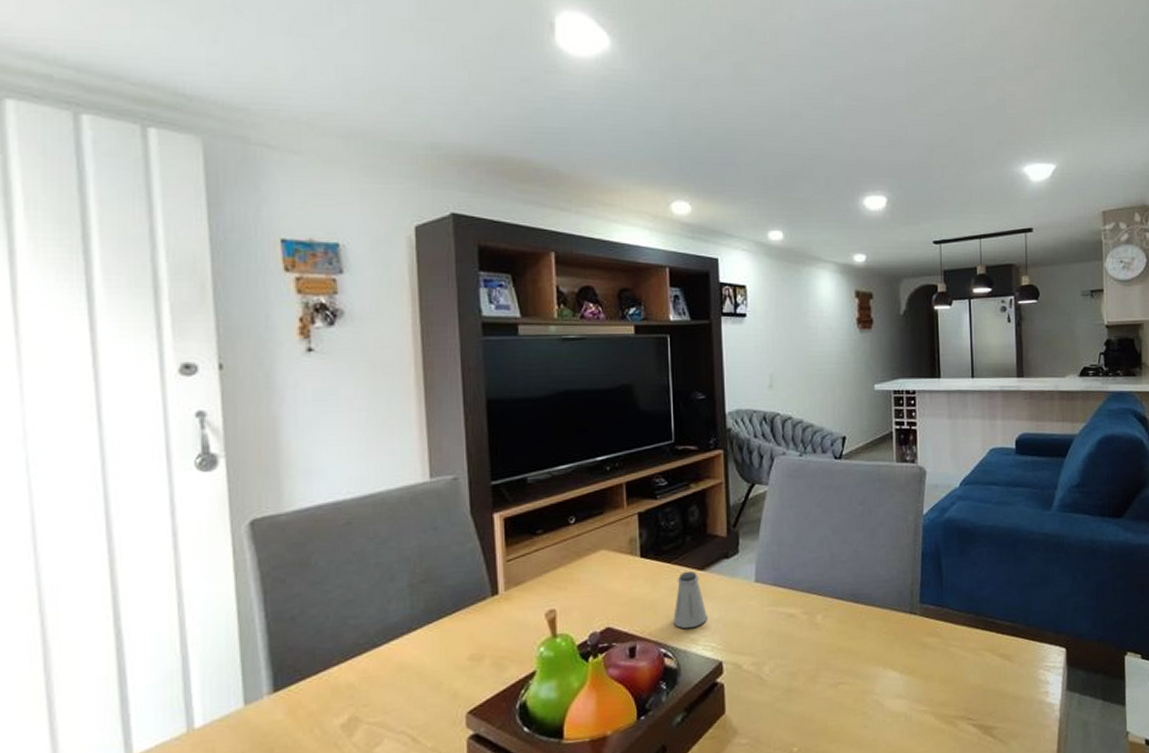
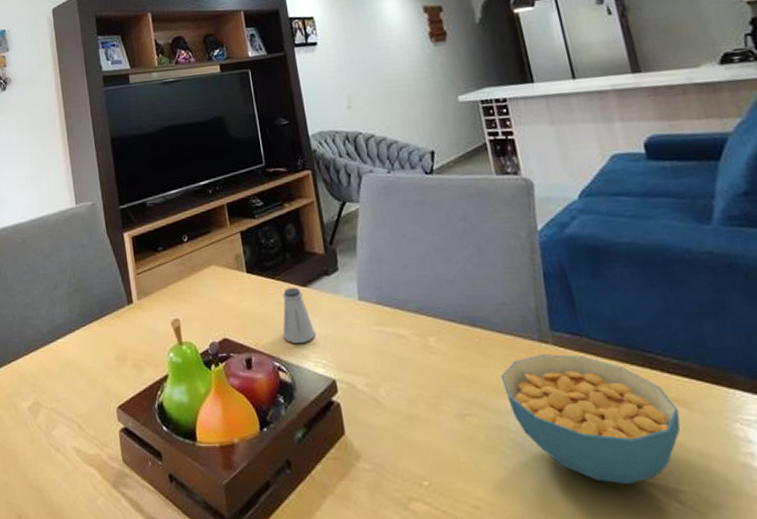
cereal bowl: none [873,623,1004,728] -> present [501,354,681,484]

